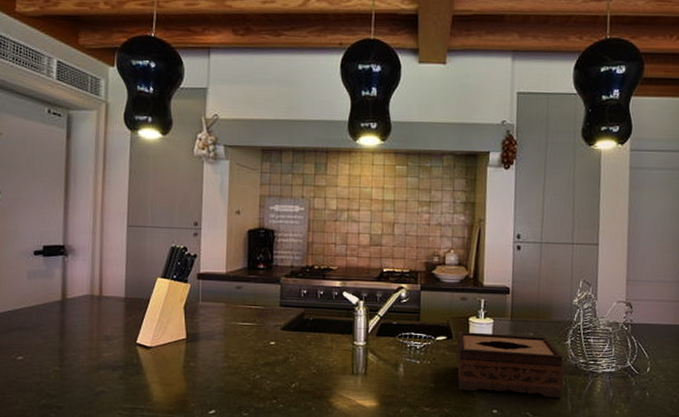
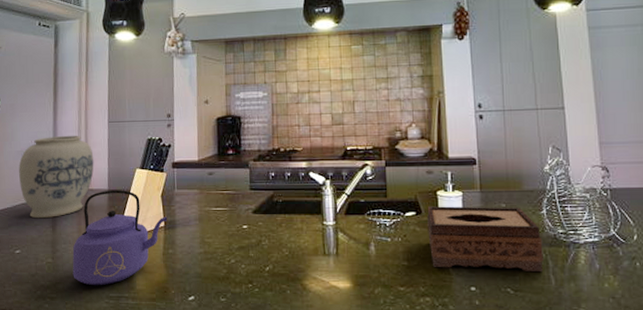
vase: none [22,237,110,325] -> present [19,135,94,219]
kettle: none [82,298,190,397] -> present [72,189,168,286]

